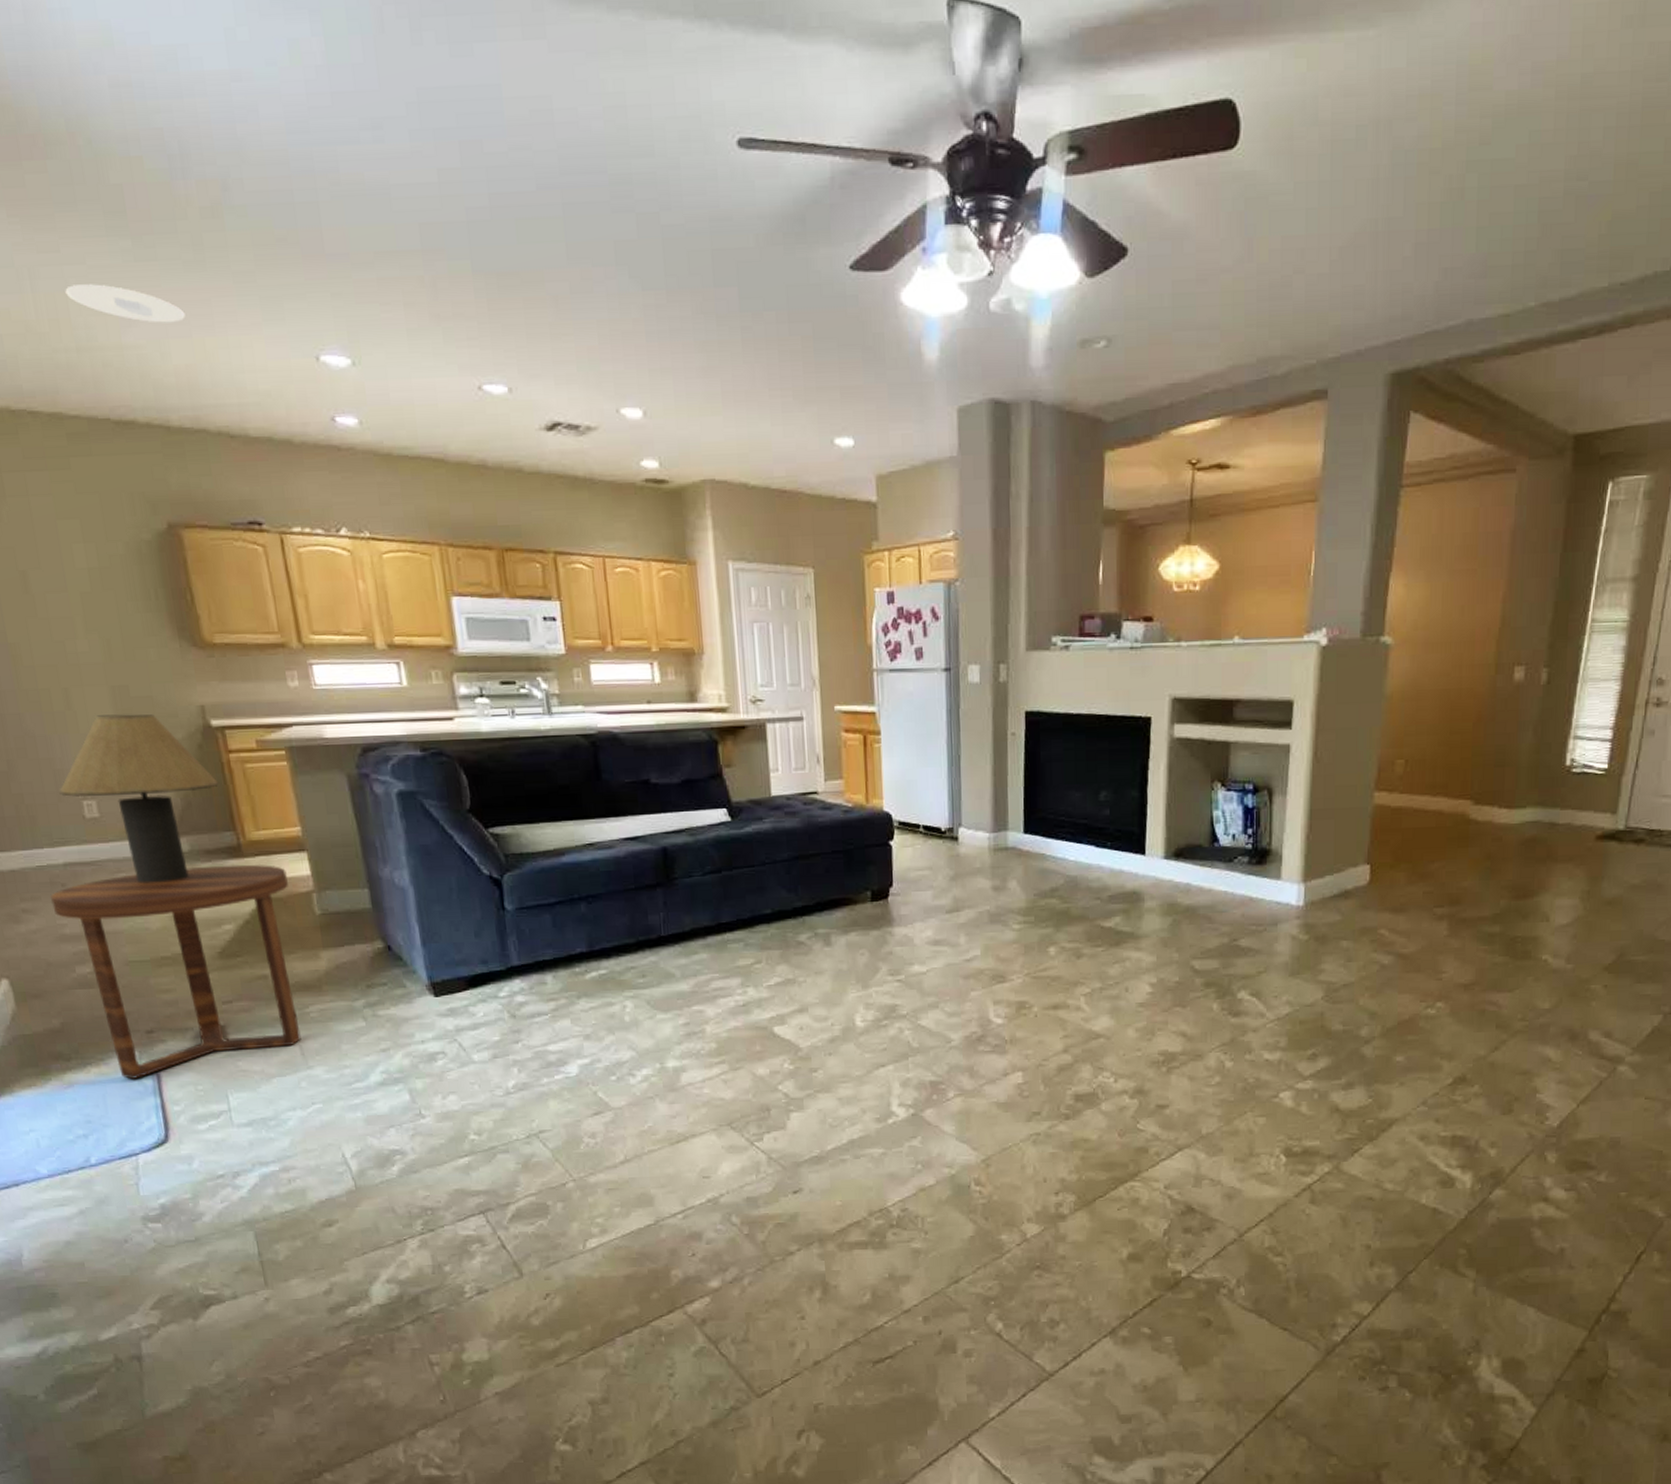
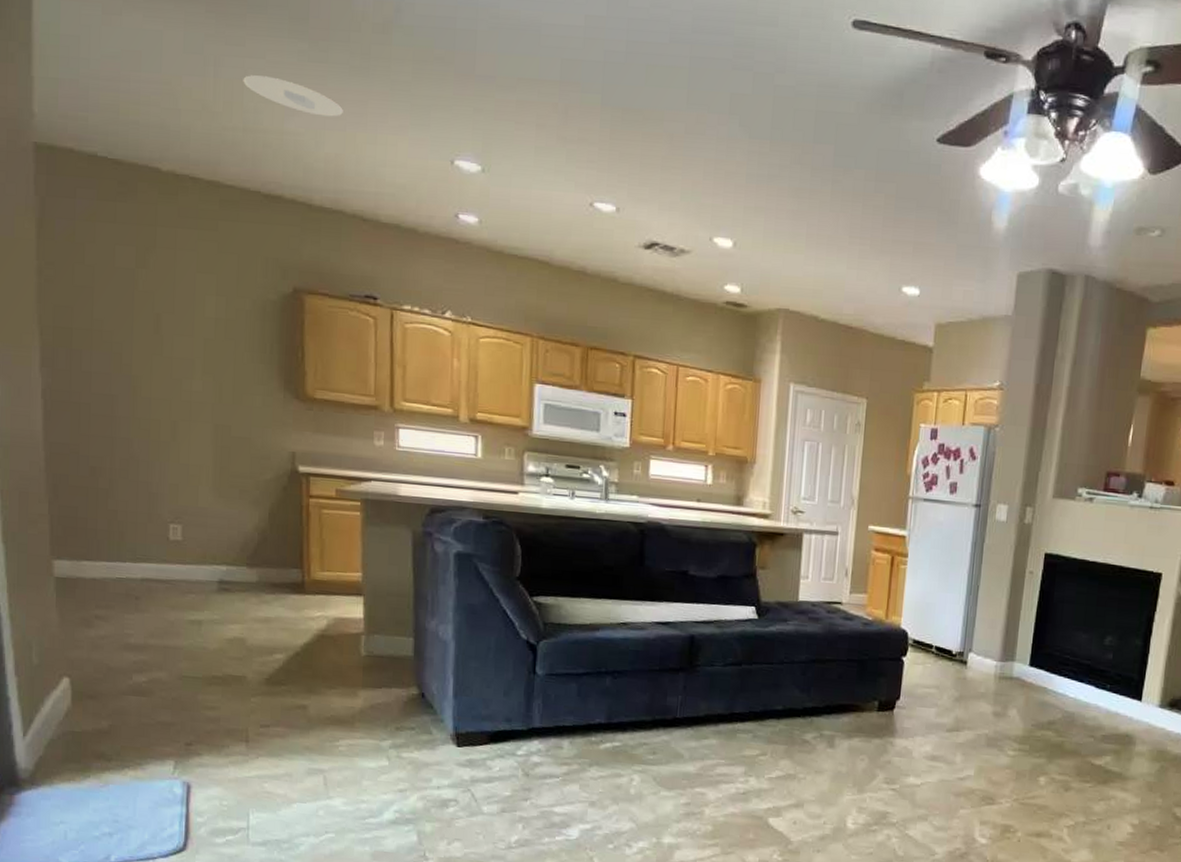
side table: present [51,864,301,1079] -> none [123,596,341,787]
table lamp: present [59,714,218,884] -> none [150,449,295,608]

